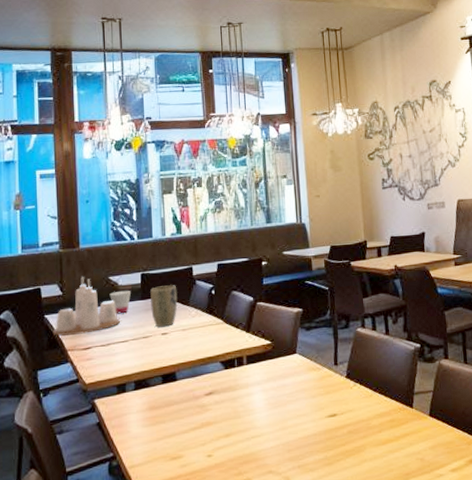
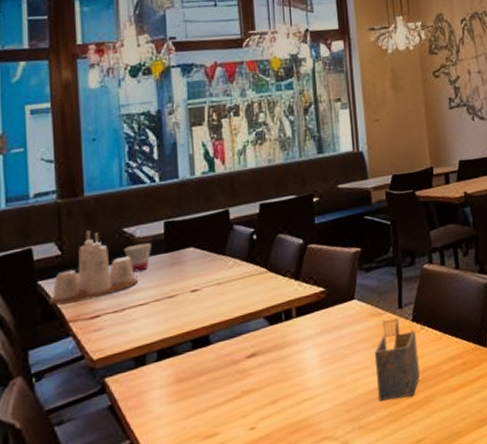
plant pot: present [150,285,178,328] -> none [176,232,211,284]
napkin holder: none [312,373,352,446] -> present [374,317,420,401]

